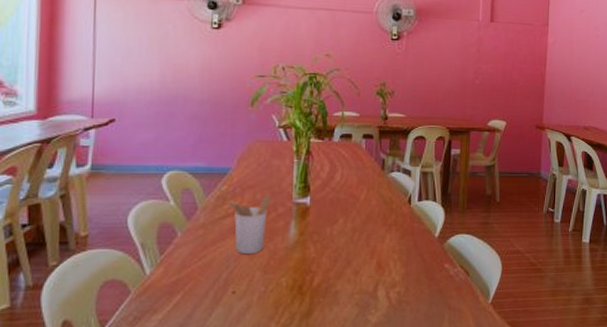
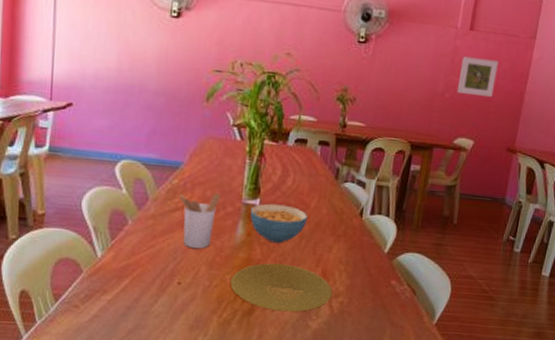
plate: none [287,259,389,310] -> present [230,263,333,312]
cereal bowl: none [301,200,359,239] -> present [250,203,309,243]
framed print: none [486,45,519,80] -> present [458,56,499,97]

